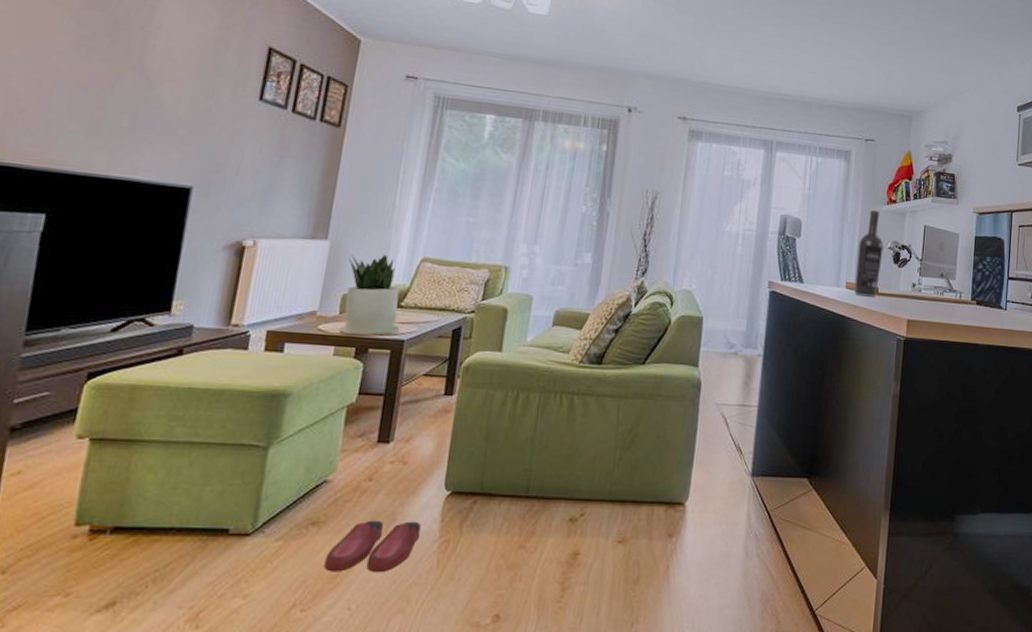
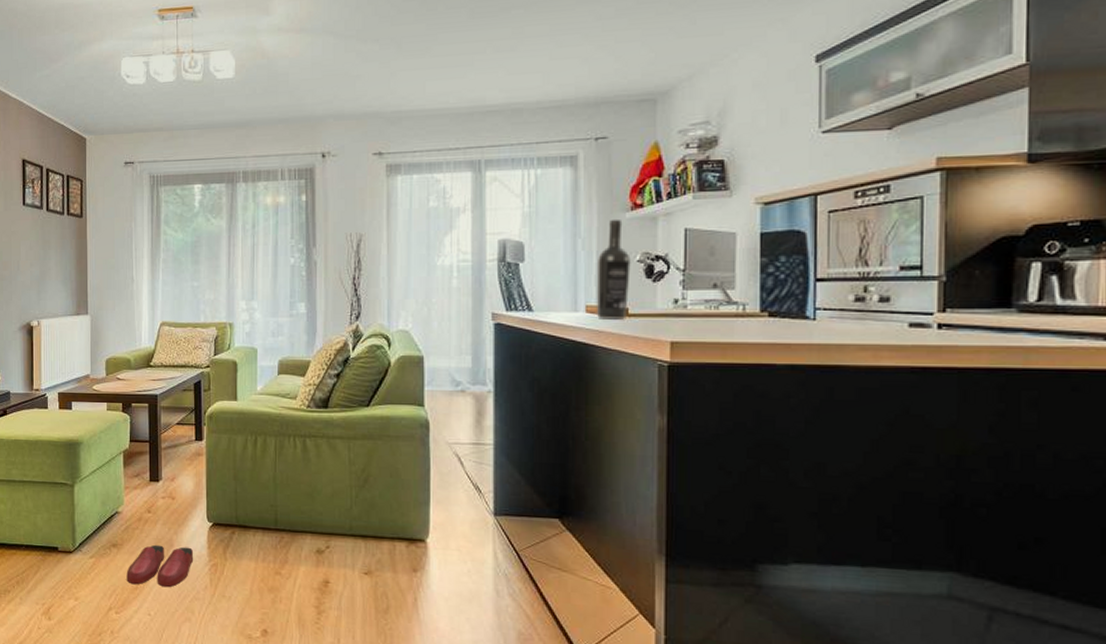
planter: present [337,254,402,337] -> none [106,322,154,394]

